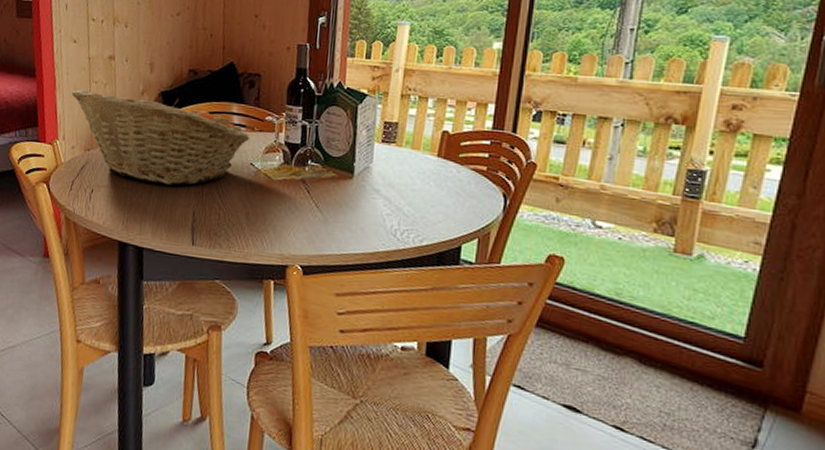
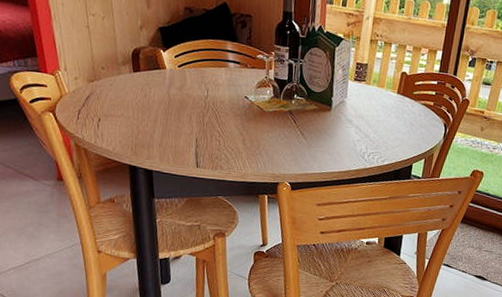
fruit basket: present [71,89,250,185] -> none [69,20,244,115]

